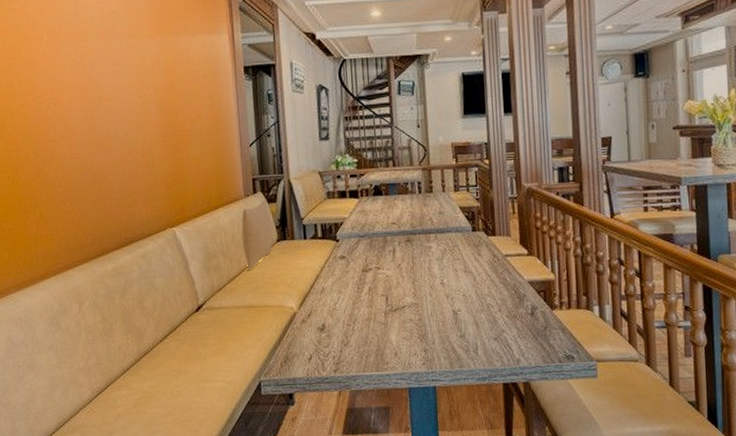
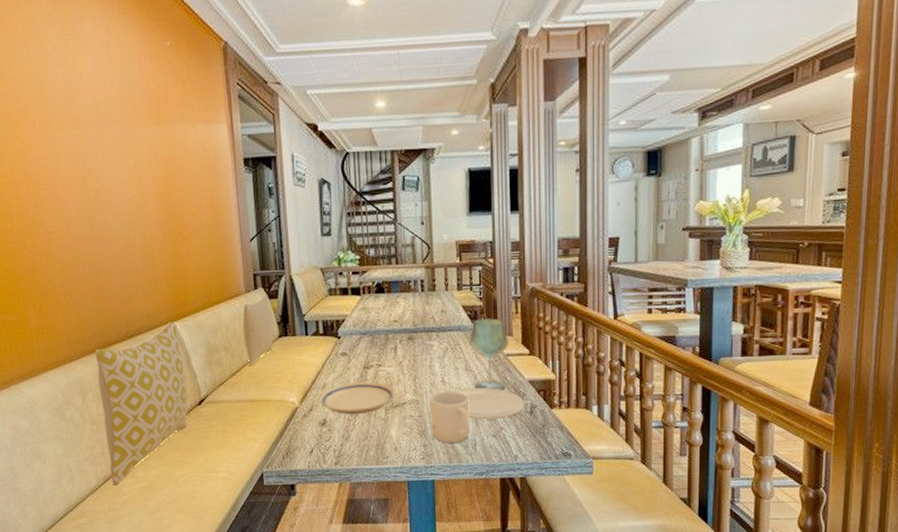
pillow: none [93,227,186,398] -> present [95,322,188,486]
plate: none [317,285,395,319] -> present [319,382,395,414]
mug: none [428,293,471,348] -> present [428,391,471,444]
plate: none [456,289,526,323] -> present [456,387,525,420]
wine glass: none [468,219,507,292] -> present [470,318,509,390]

